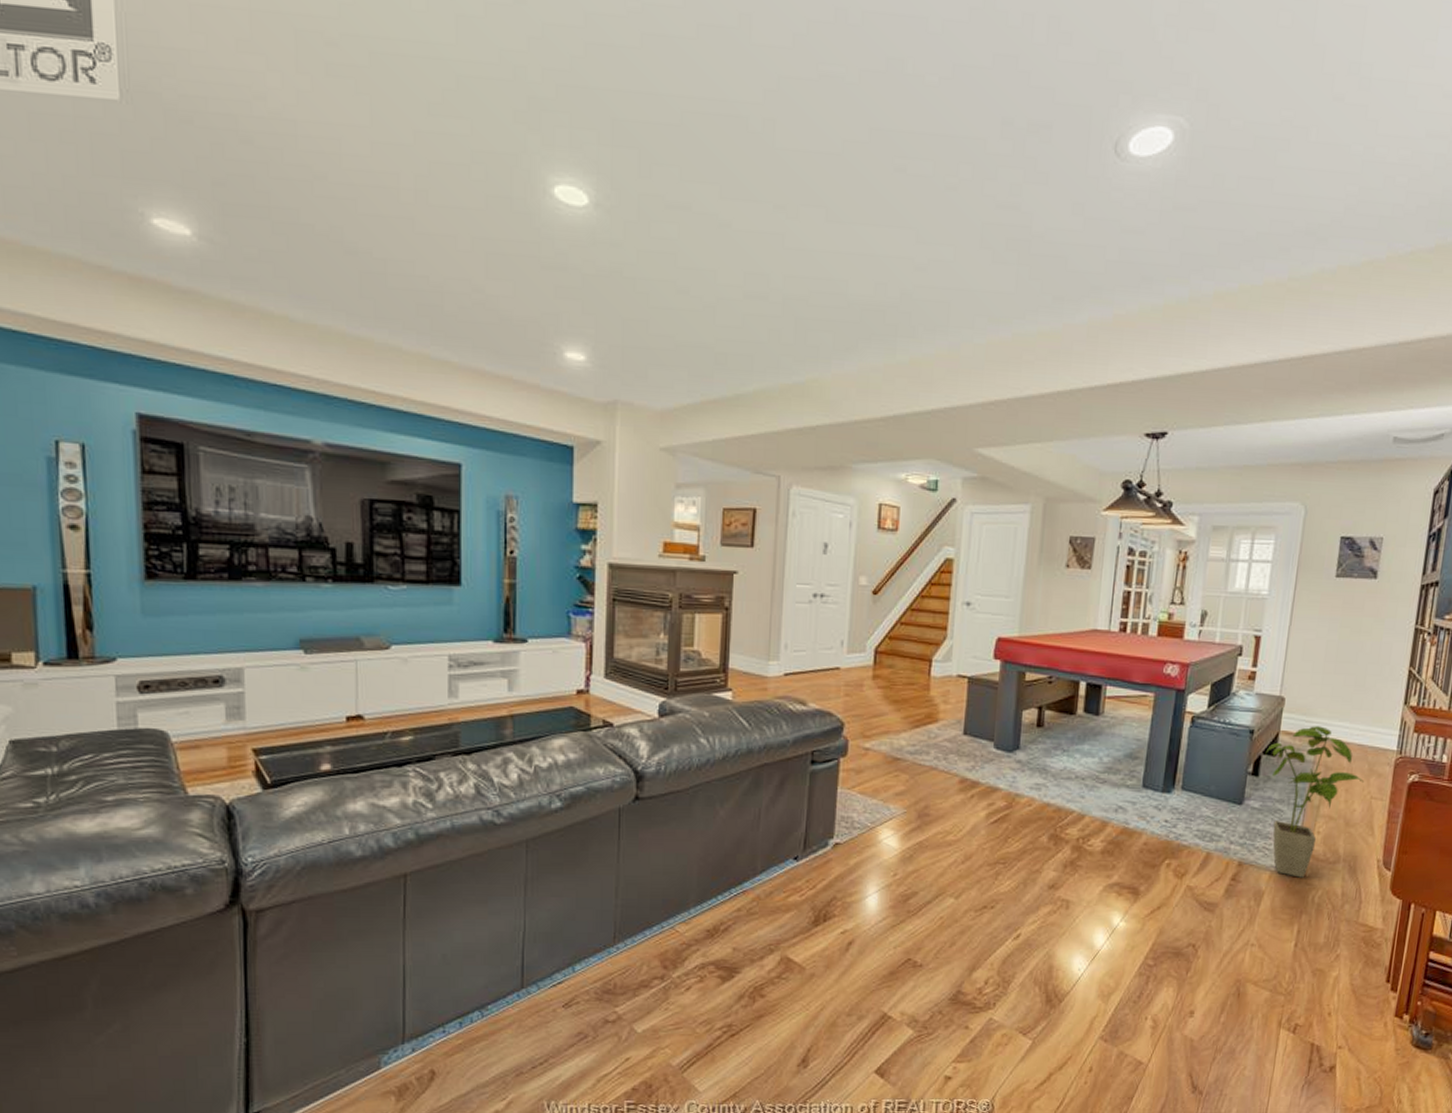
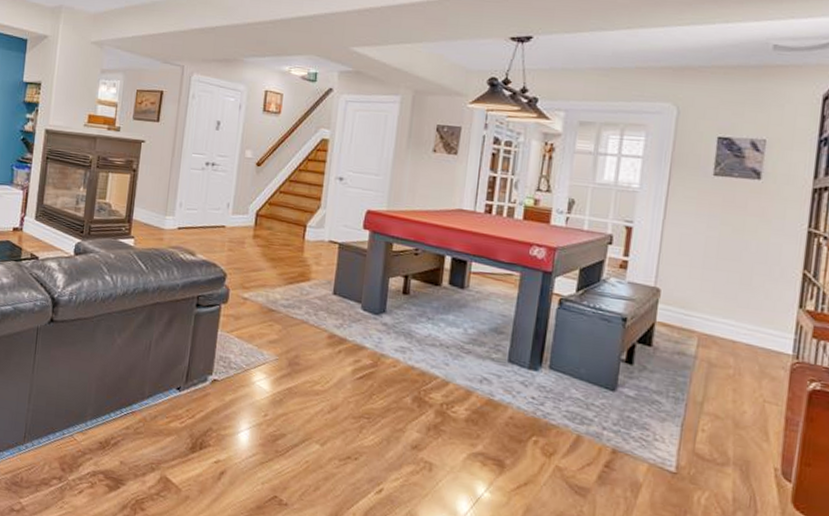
house plant: present [1265,726,1364,878] -> none [640,320,754,476]

